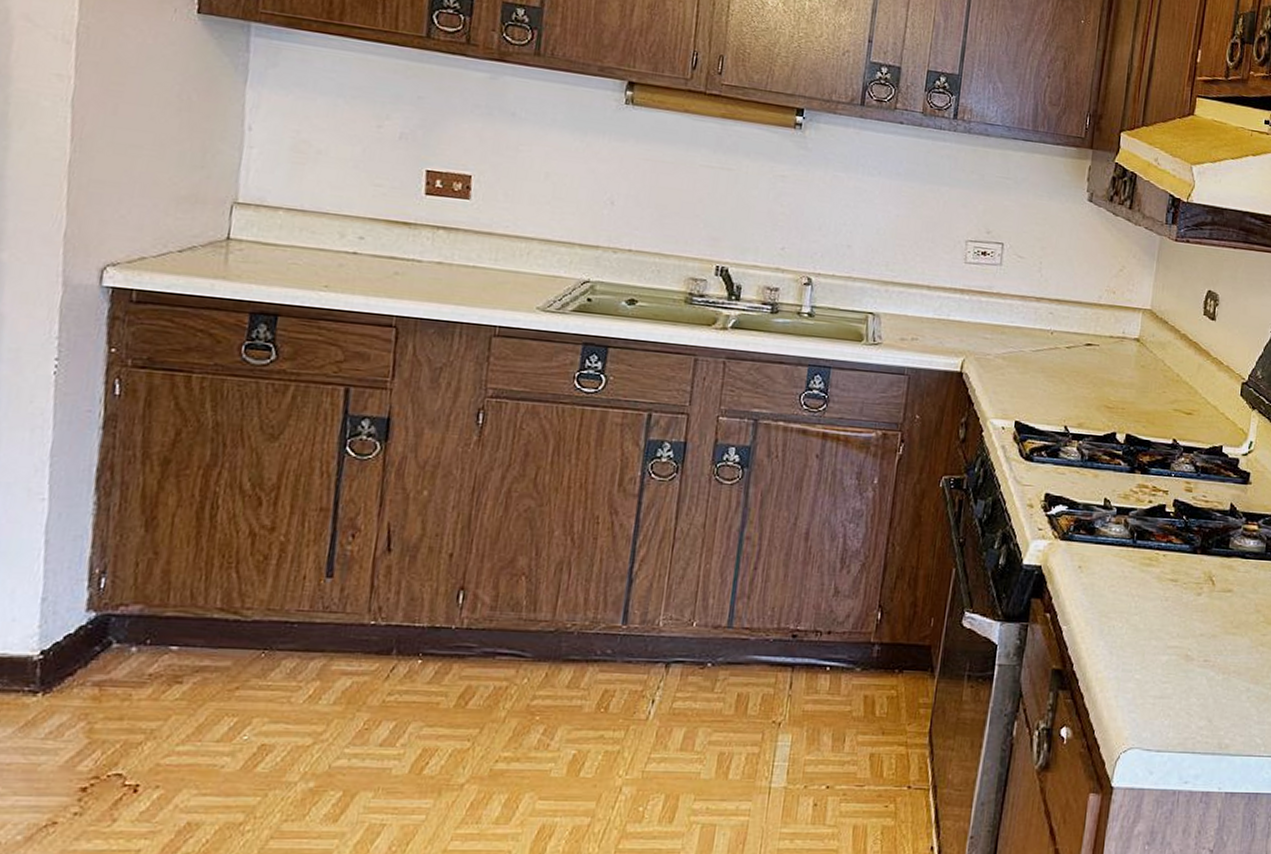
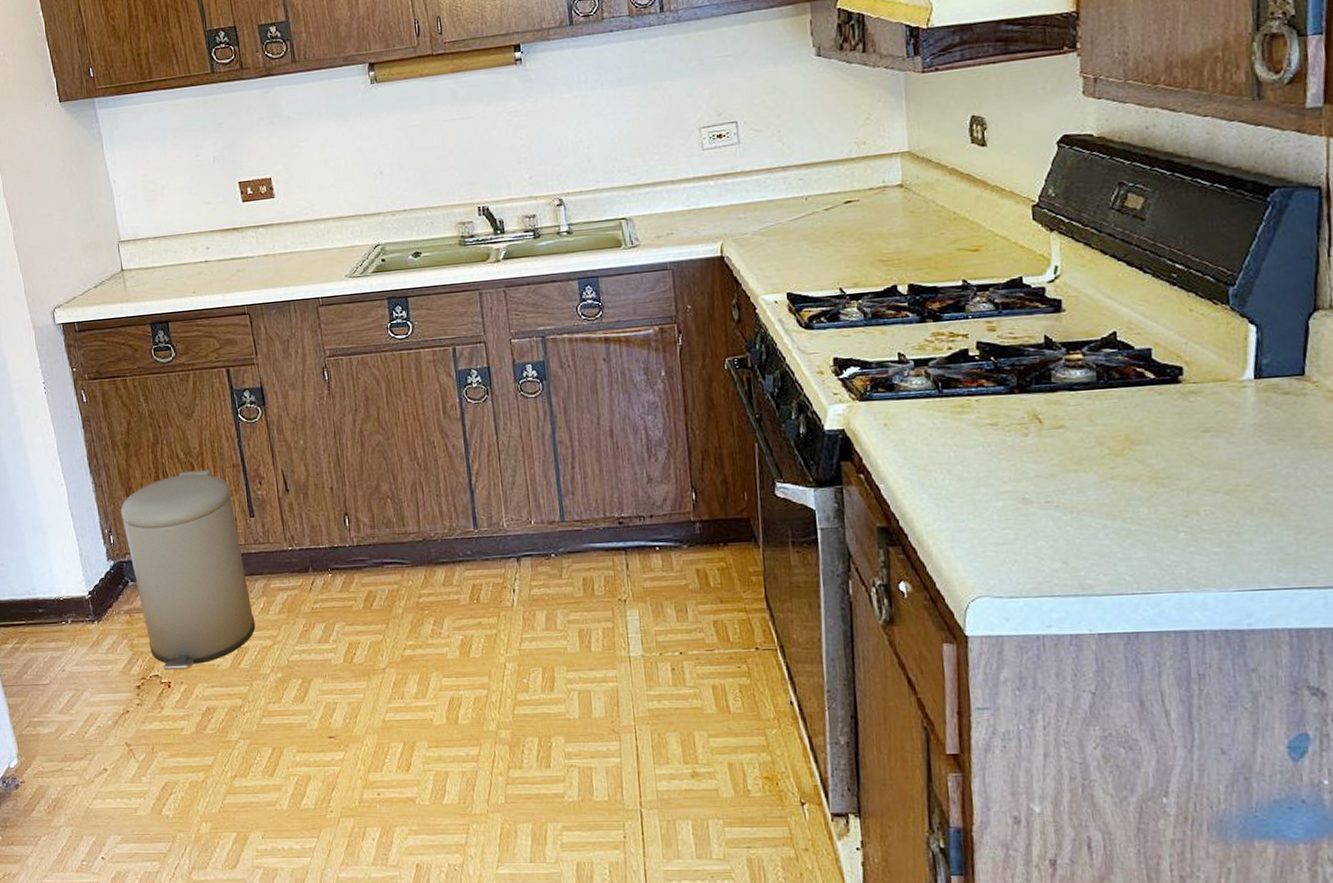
pedal bin: none [119,506,308,770] -> present [120,469,256,671]

